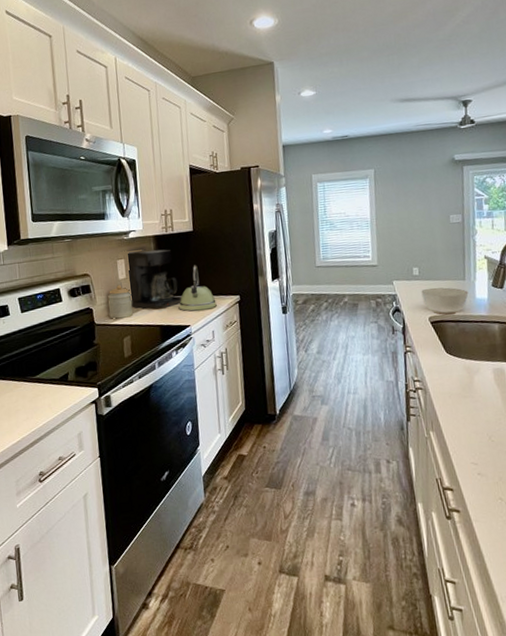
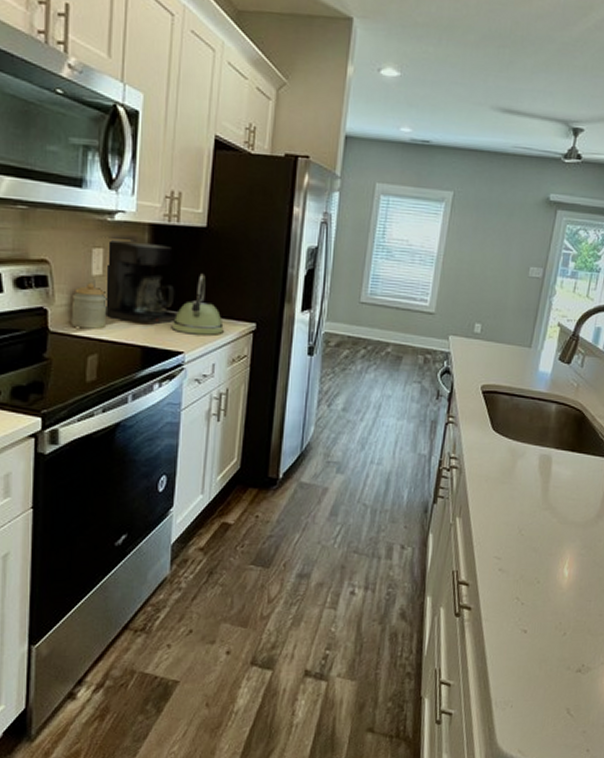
bowl: present [421,287,469,316] -> none [478,350,532,387]

